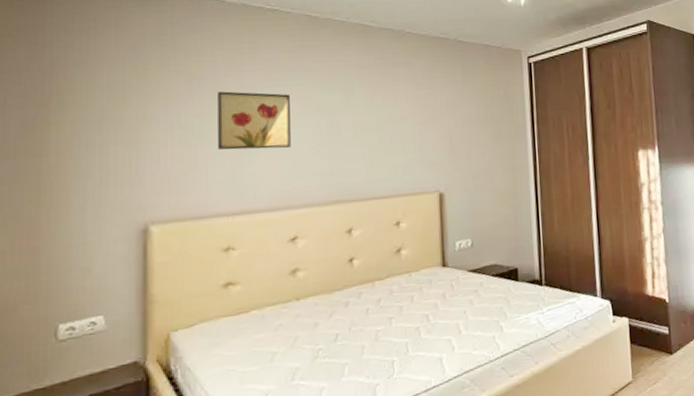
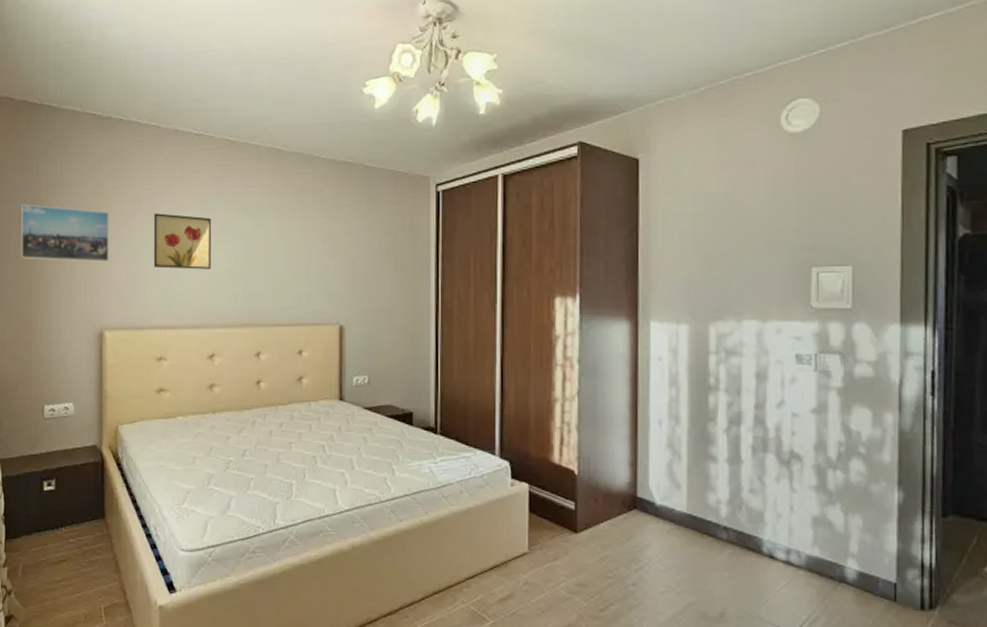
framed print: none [24,86,156,151] -> present [21,204,109,262]

